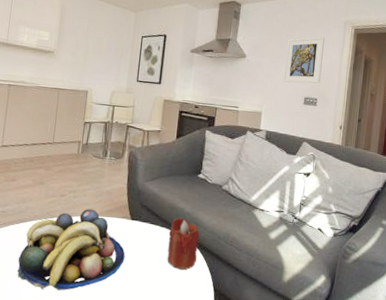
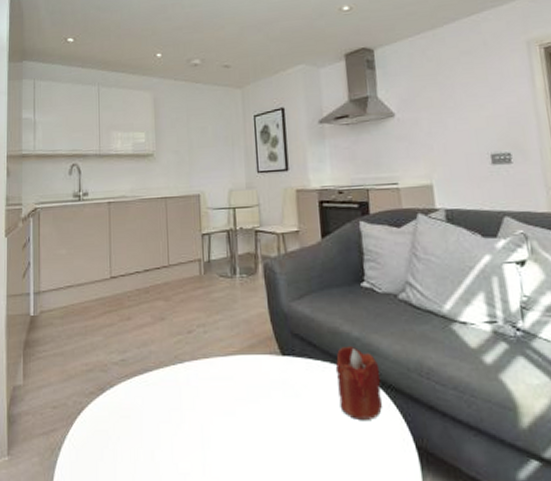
fruit bowl: present [17,209,125,291] -> none [148,346,283,461]
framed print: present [283,36,325,84] -> none [448,67,510,139]

